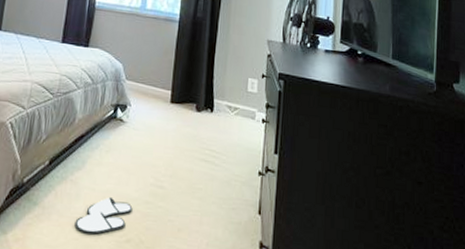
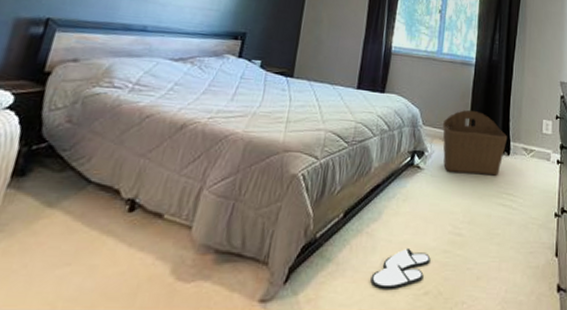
wicker basket: none [145,66,212,132] -> present [443,110,508,176]

